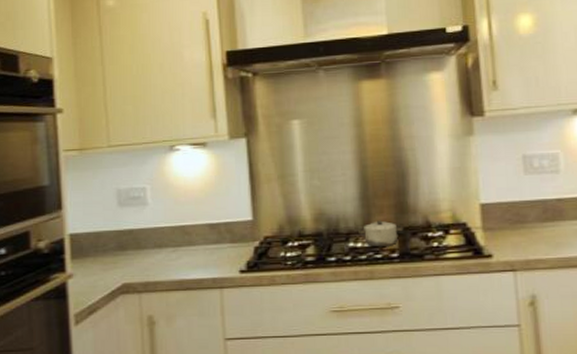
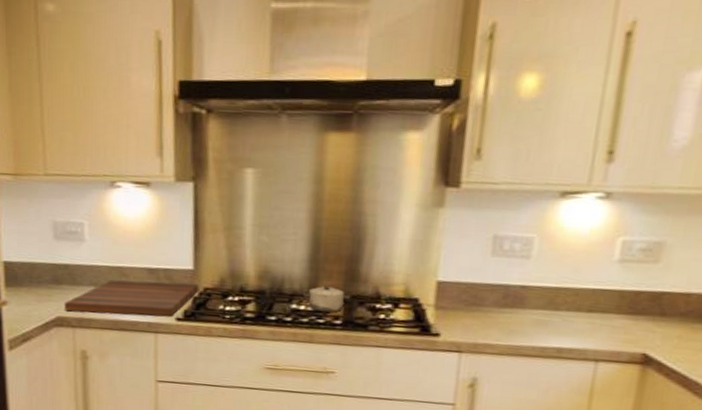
cutting board: none [129,233,260,277] -> present [64,279,200,317]

